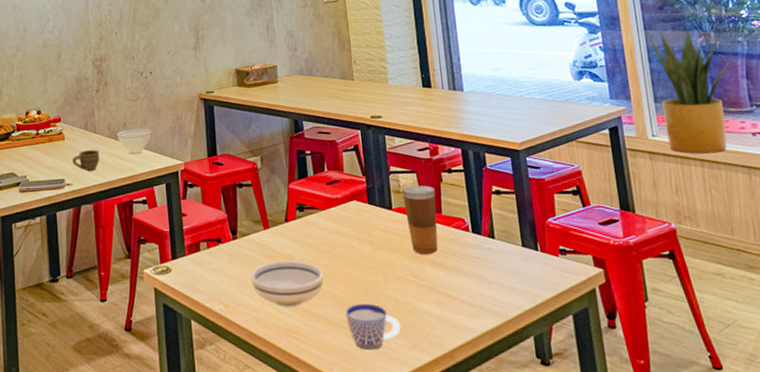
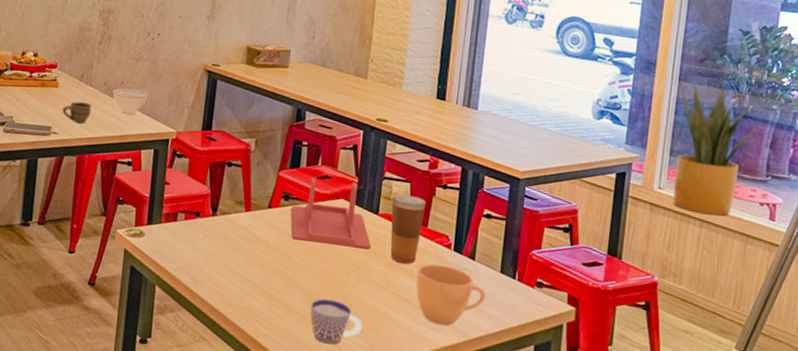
bowl: present [250,260,324,307] -> none [223,244,296,290]
napkin holder: none [307,182,392,249] -> present [291,177,372,249]
cup: none [441,248,514,310] -> present [416,263,486,325]

